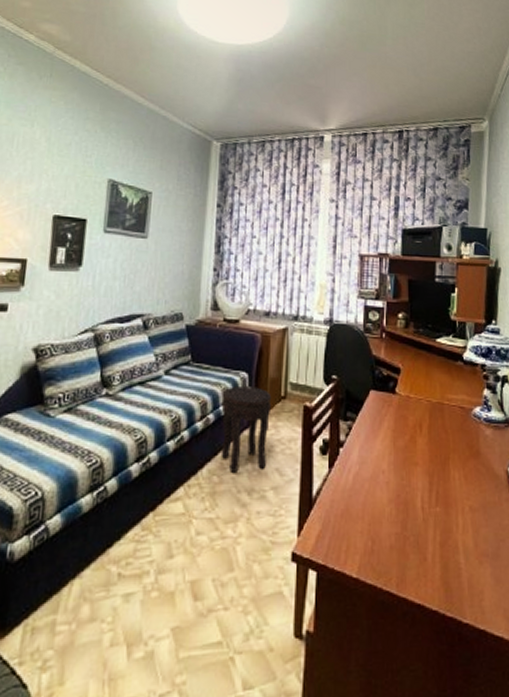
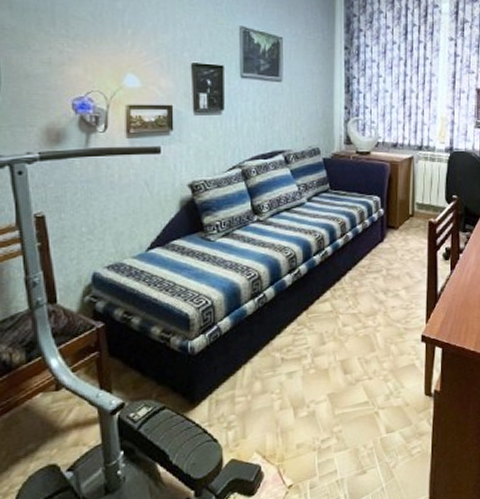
side table: present [221,386,272,472] -> none [359,208,401,278]

